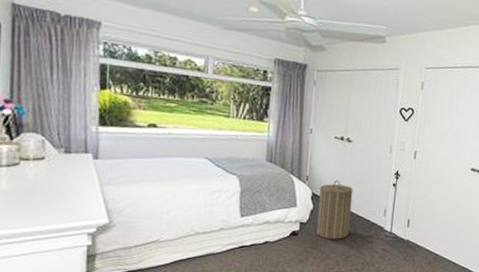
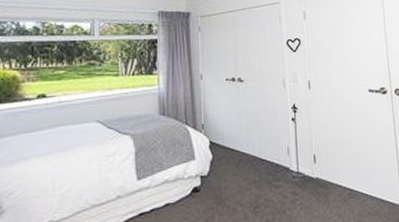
laundry hamper: present [316,180,353,239] -> none [216,124,254,191]

